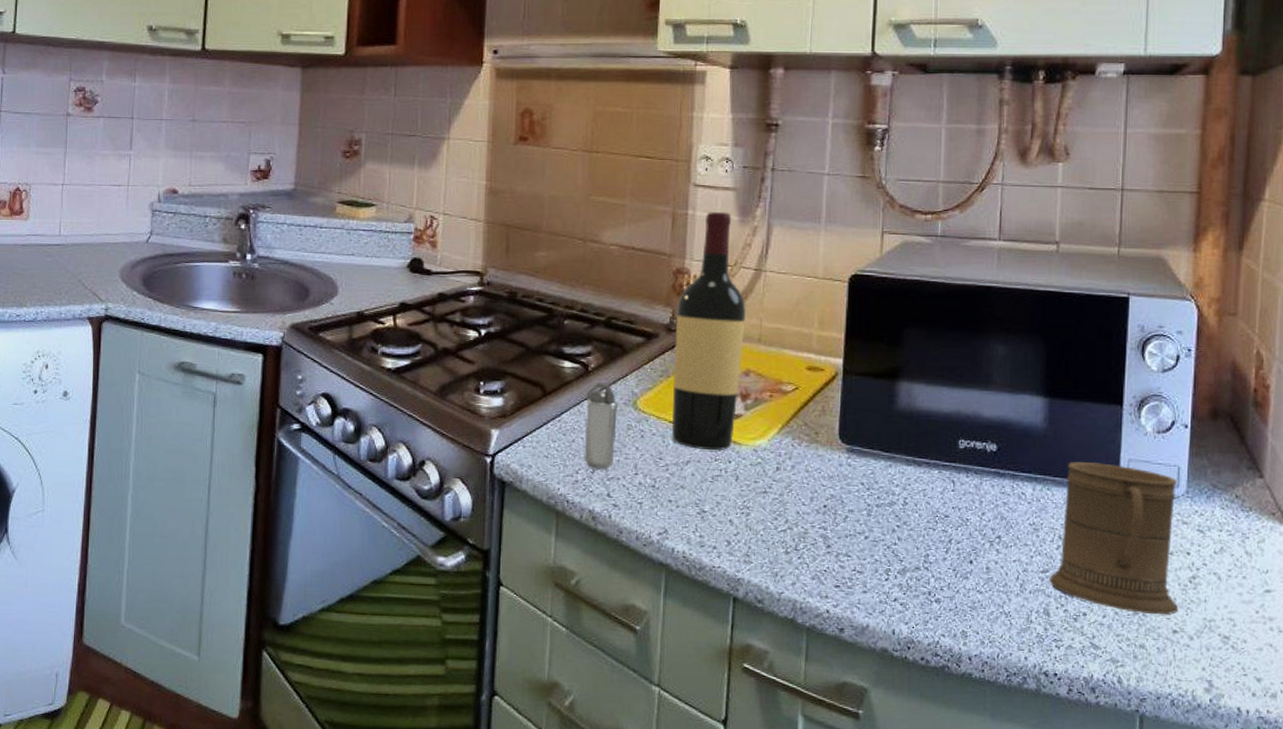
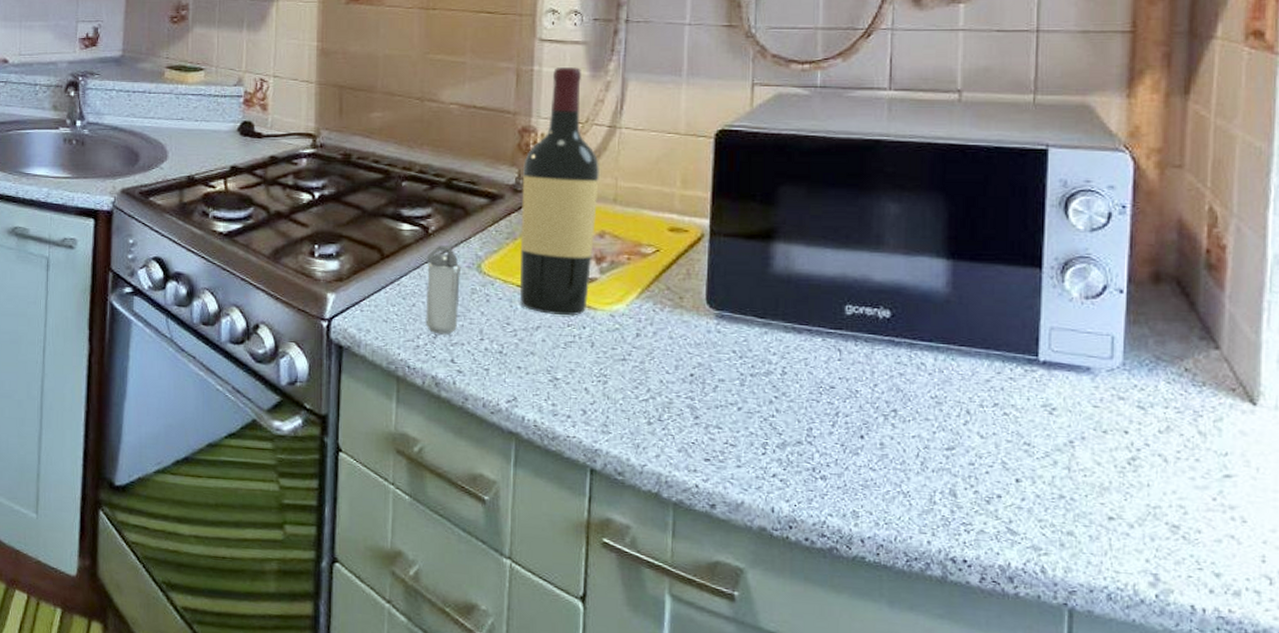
mug: present [1049,462,1178,614] -> none [955,330,1114,499]

